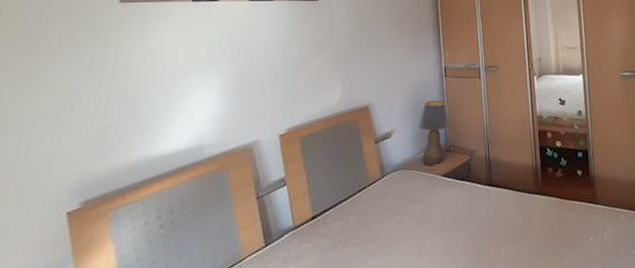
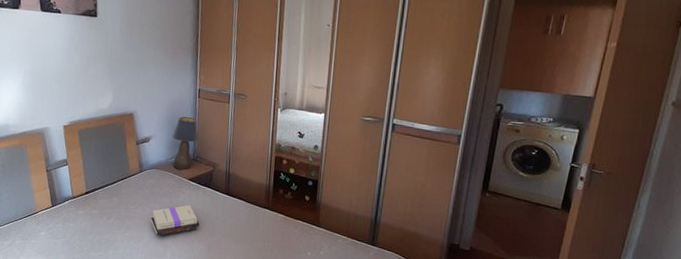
books: none [399,208,461,256] -> present [150,205,200,236]

